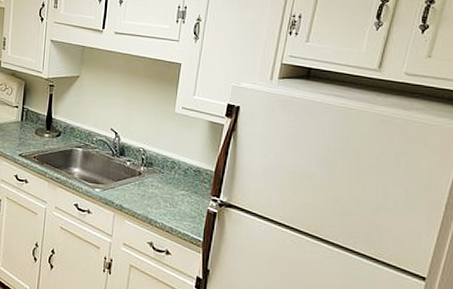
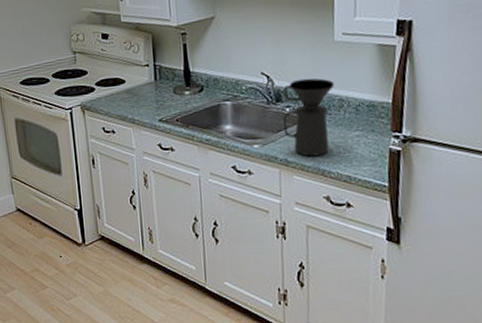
coffee maker: none [122,139,169,207] -> present [282,78,334,157]

